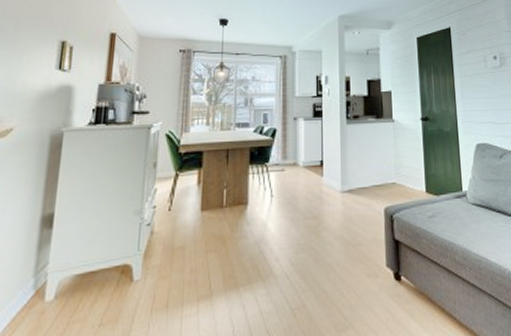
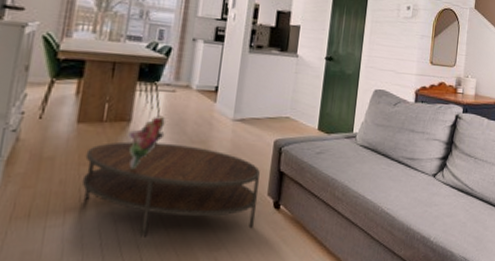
coffee table: none [210,222,377,321] -> present [81,141,260,237]
bouquet: none [247,195,280,252] -> present [128,115,165,170]

